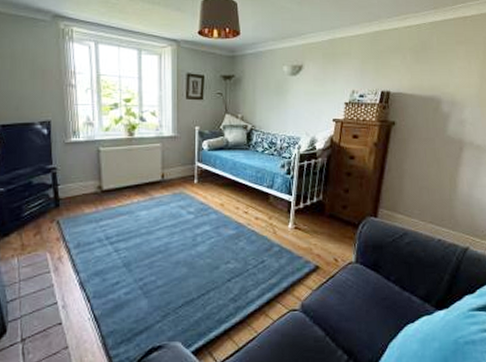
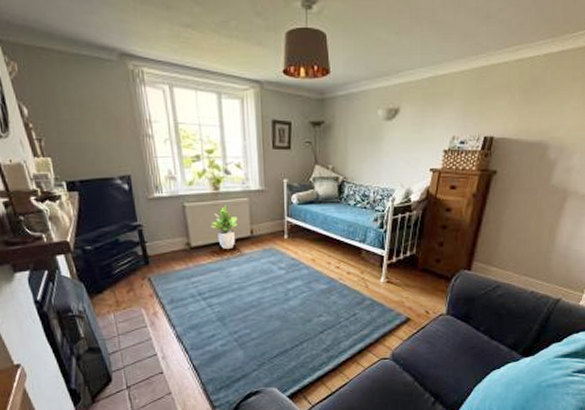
potted plant: none [123,149,150,193] -> present [210,204,238,249]

